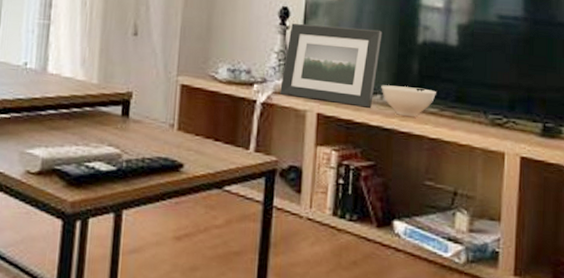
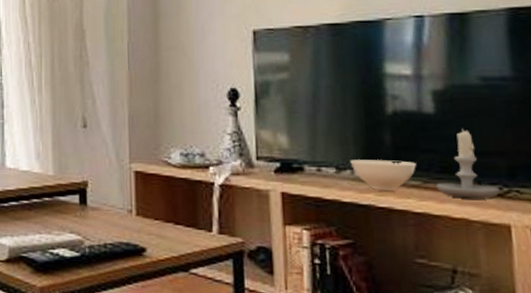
picture frame: present [280,23,383,109] -> none [238,103,345,185]
candle: none [450,62,501,128] -> present [436,128,501,199]

